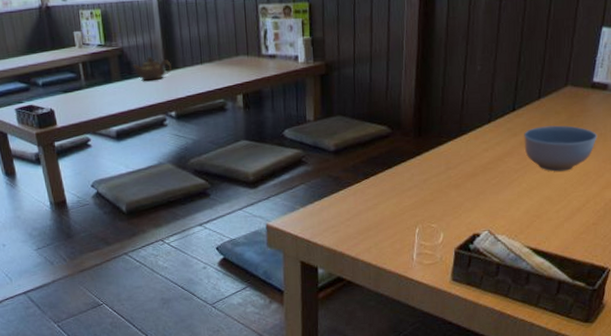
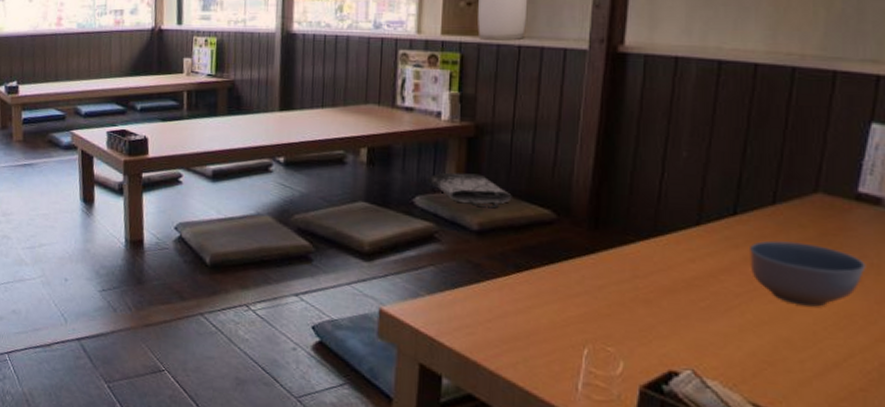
teapot: present [132,56,172,81] -> none [242,92,287,121]
tote bag: none [292,104,358,132] -> present [427,172,512,209]

